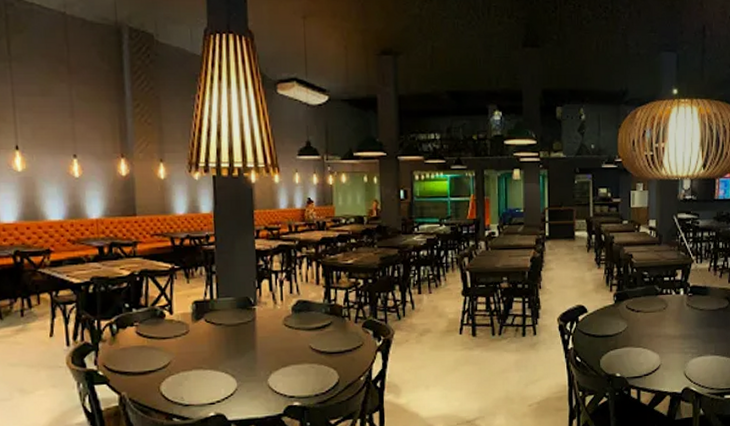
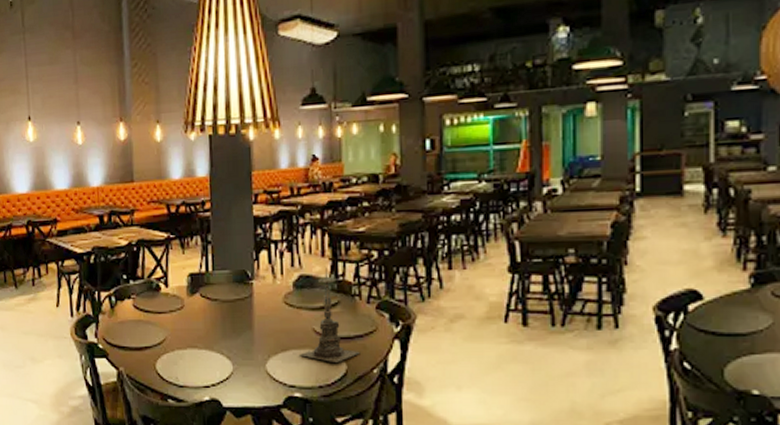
candle holder: none [298,294,350,374] -> present [300,267,361,362]

